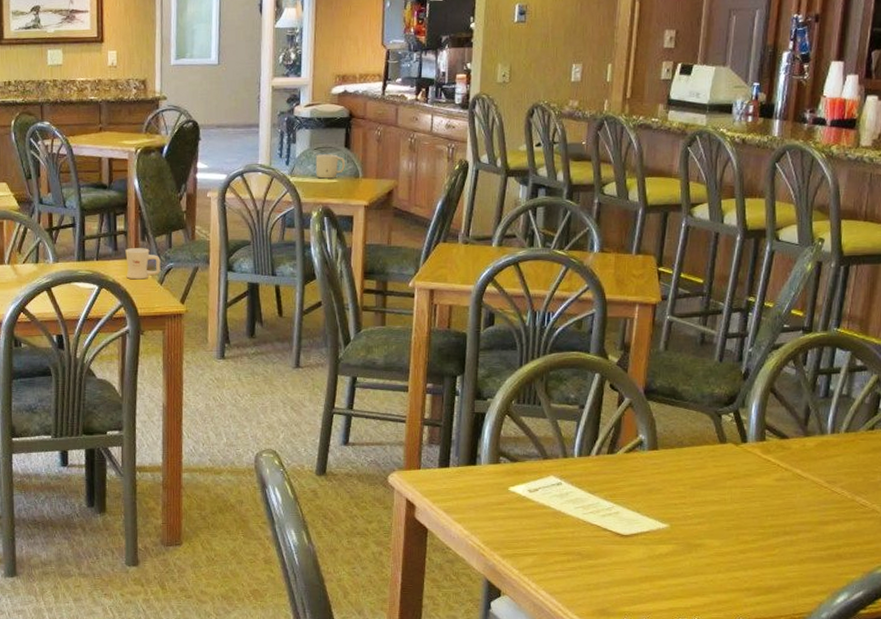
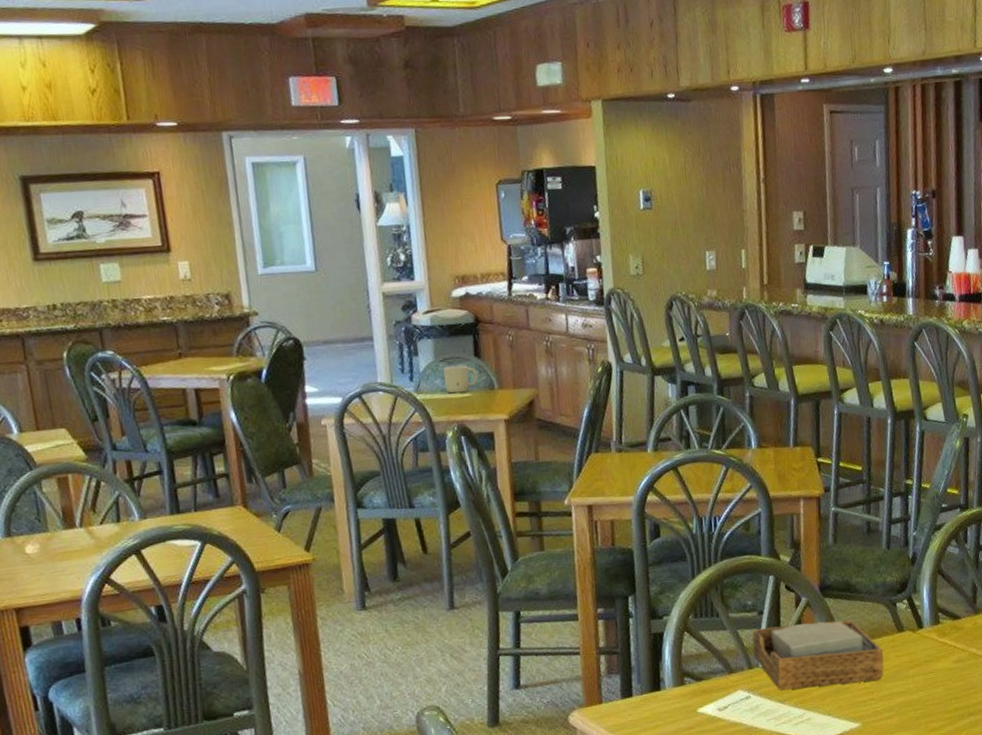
mug: present [125,248,161,280] -> none [229,491,277,530]
napkin holder: none [570,421,702,487] -> present [752,620,884,690]

